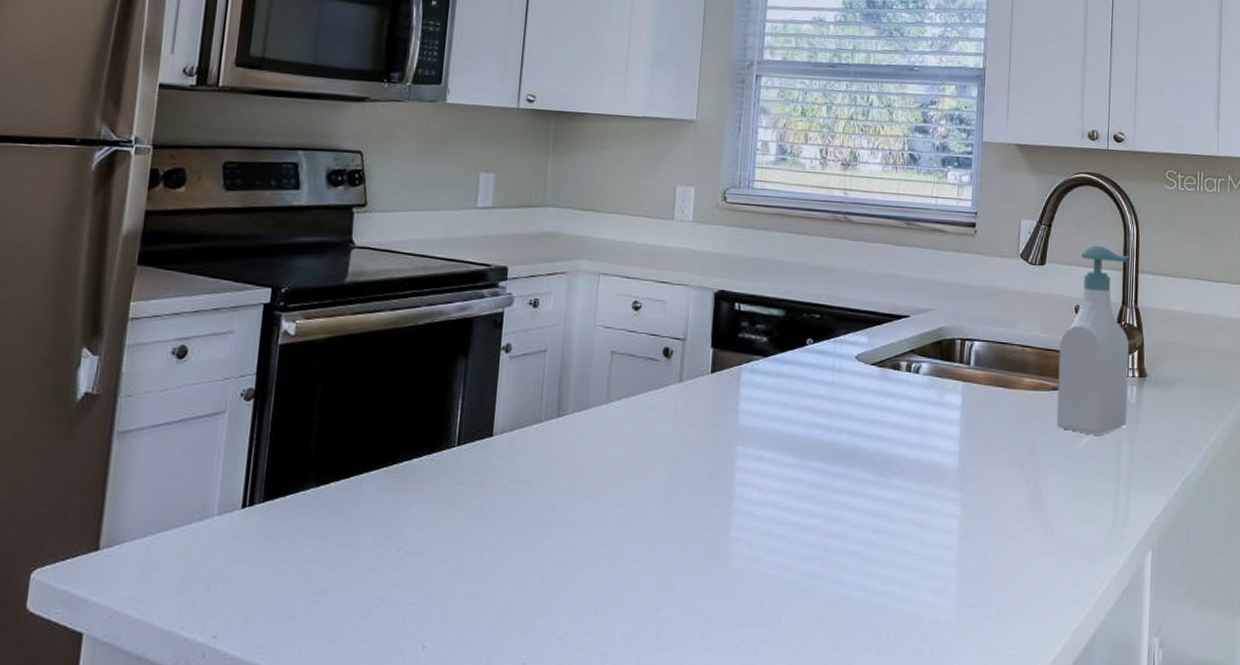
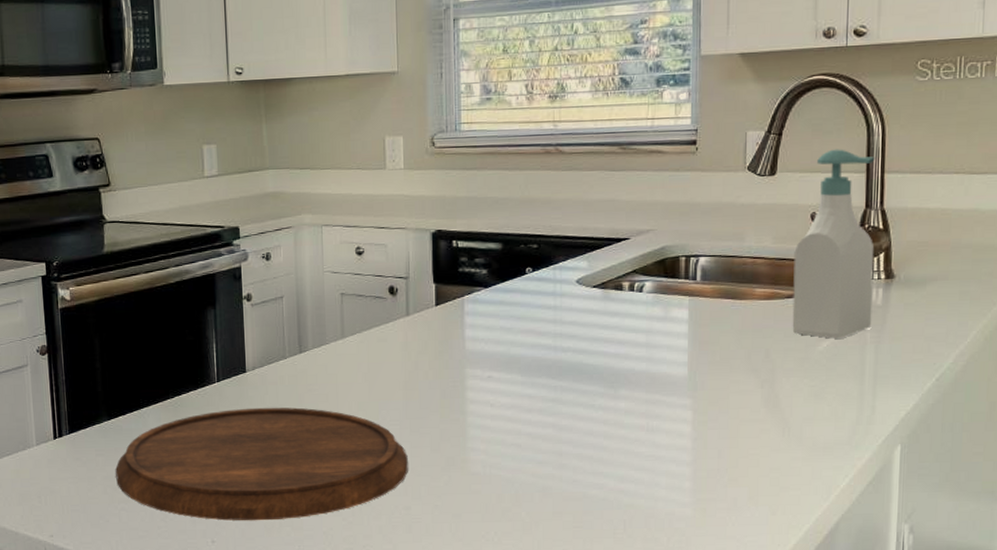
cutting board: none [313,479,665,622] -> present [115,407,408,521]

